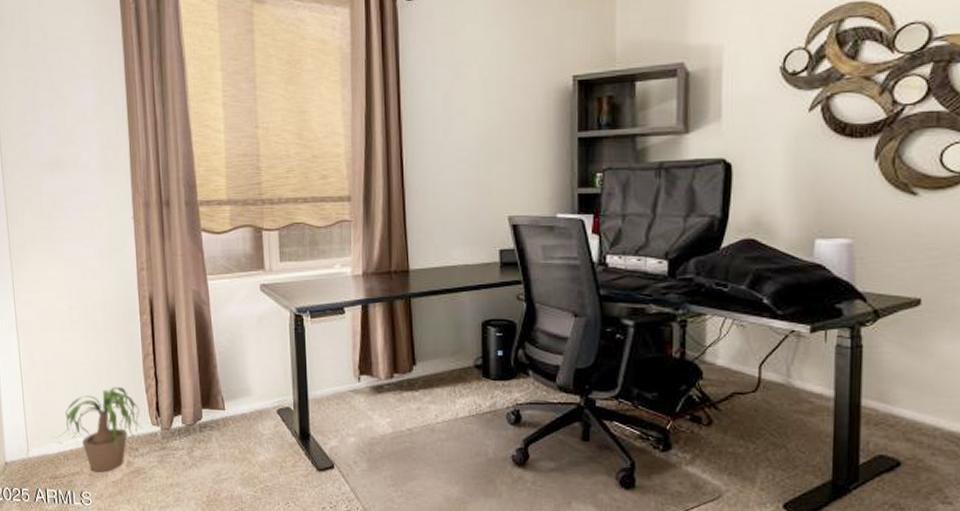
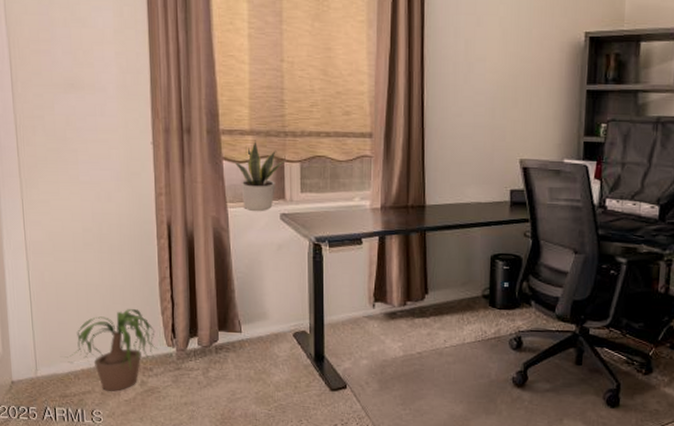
potted plant: none [212,209,265,284] -> present [234,140,287,212]

